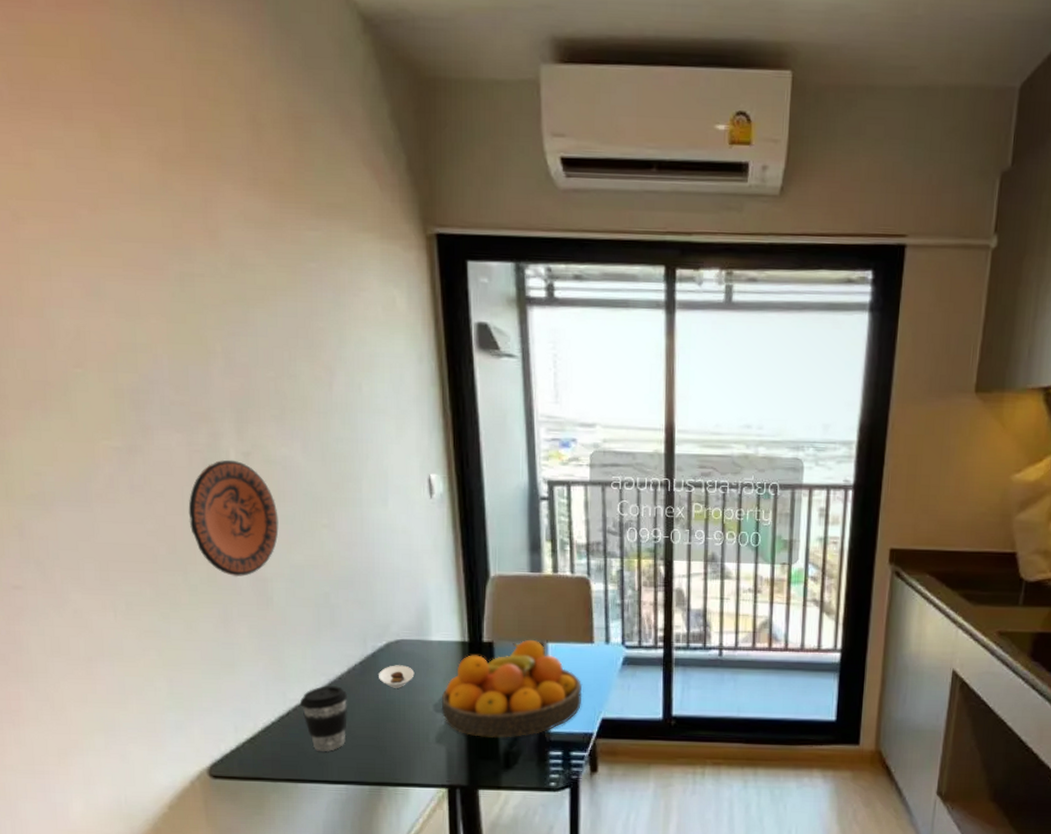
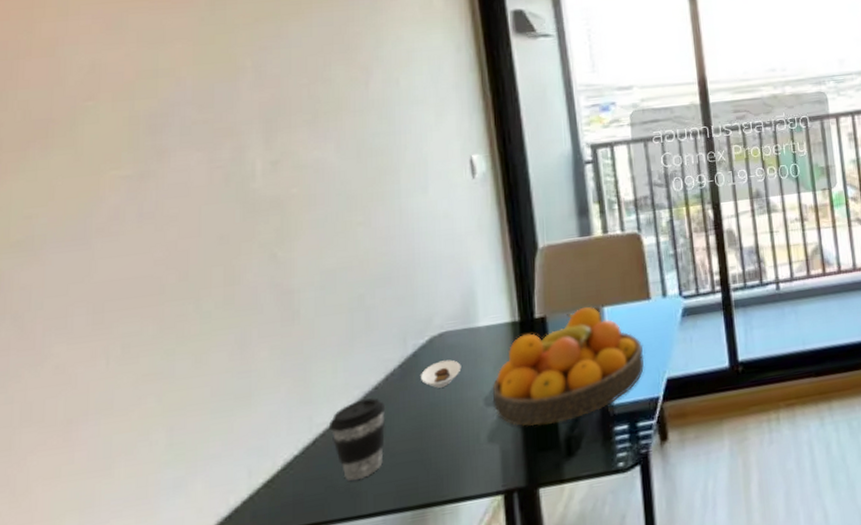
decorative plate: present [188,459,279,577] -> none [205,170,308,295]

